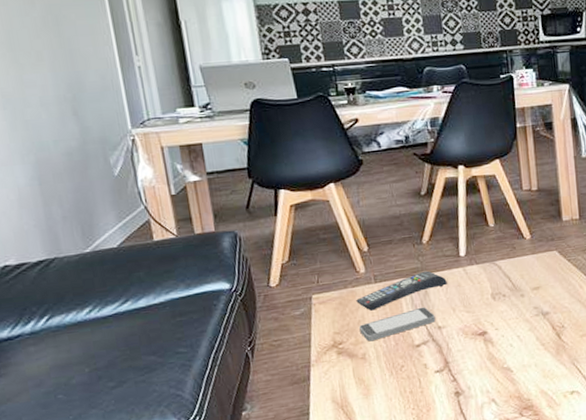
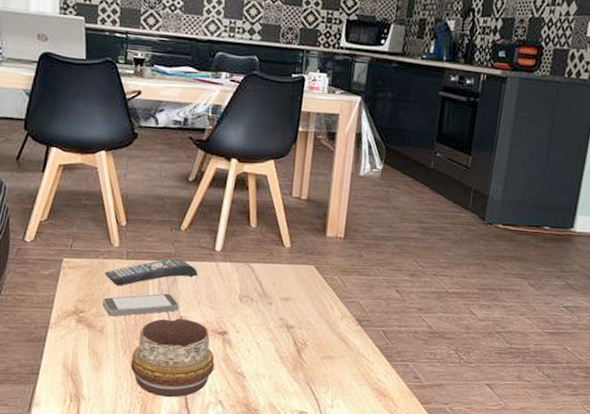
decorative bowl: none [398,327,481,409] -> present [130,318,215,398]

